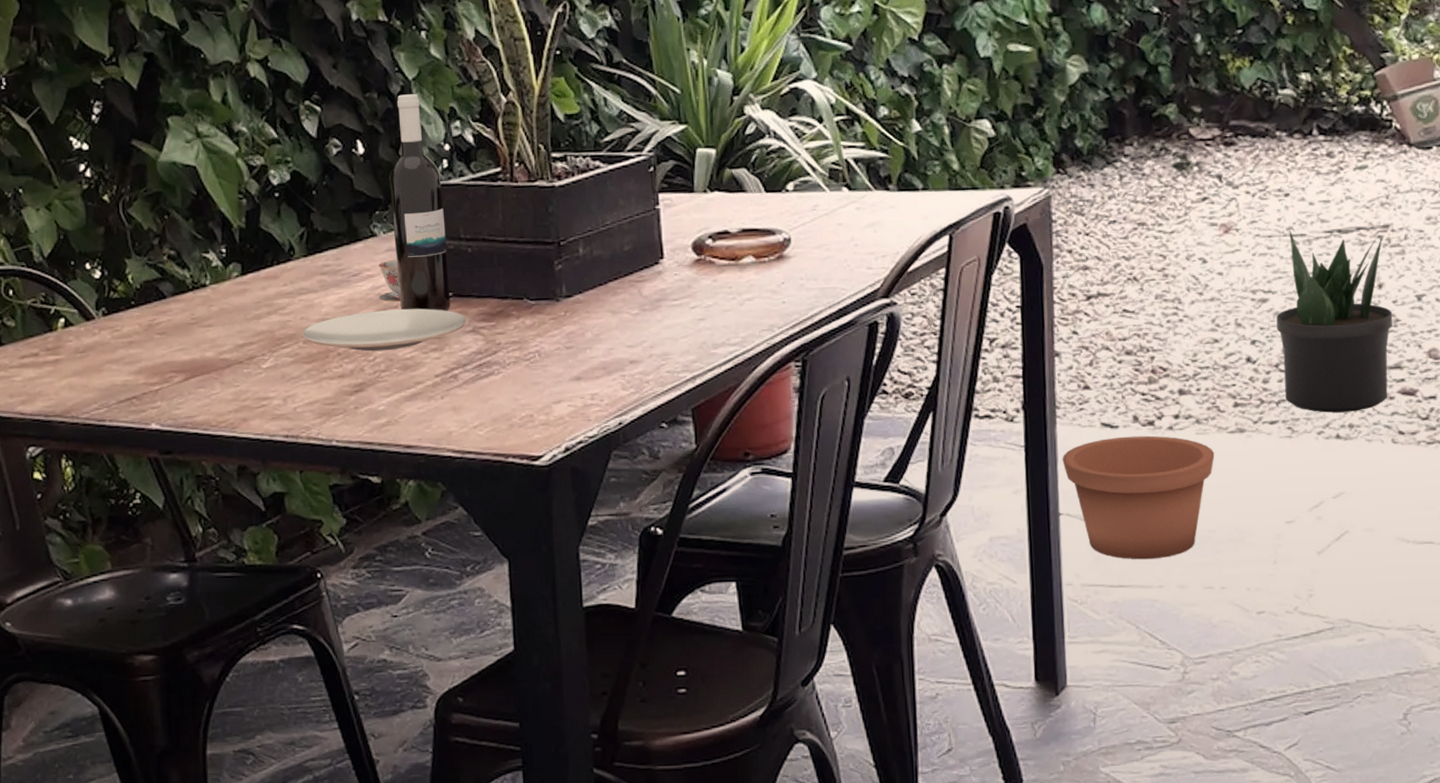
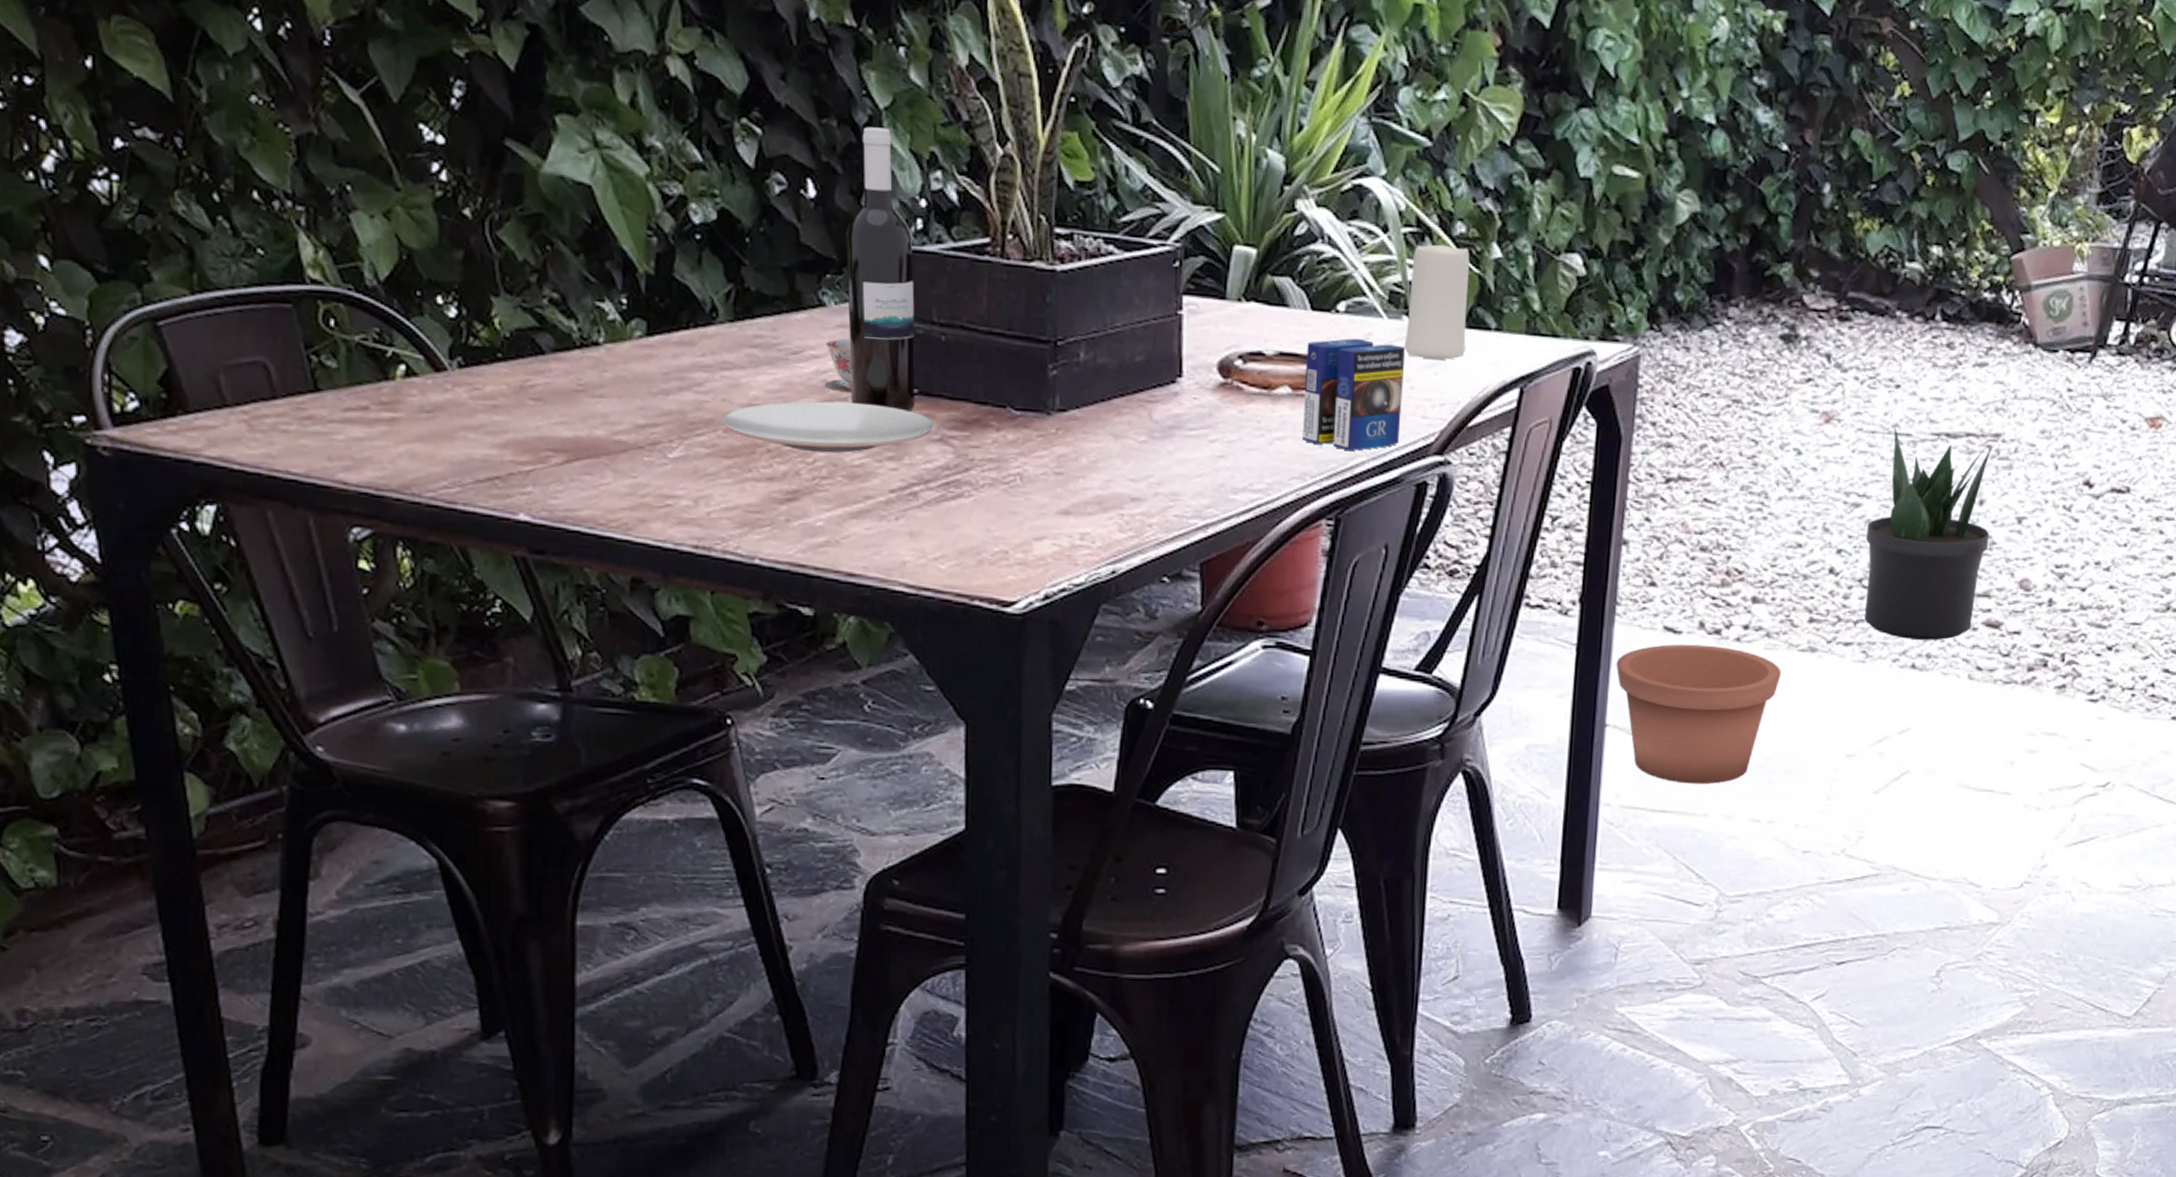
cigarette pack: none [765,210,850,303] -> present [1301,338,1405,451]
candle: none [845,126,899,220] -> present [1404,244,1470,360]

